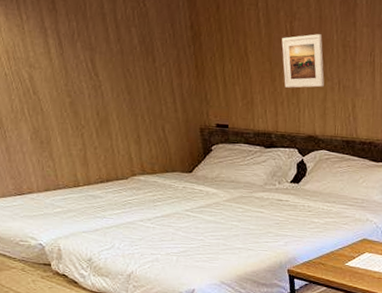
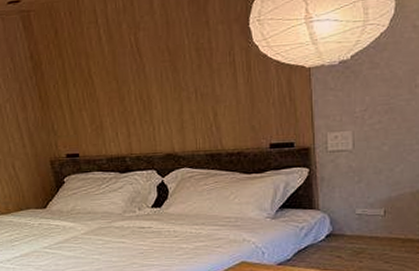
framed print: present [281,34,325,88] -> none [127,41,179,105]

